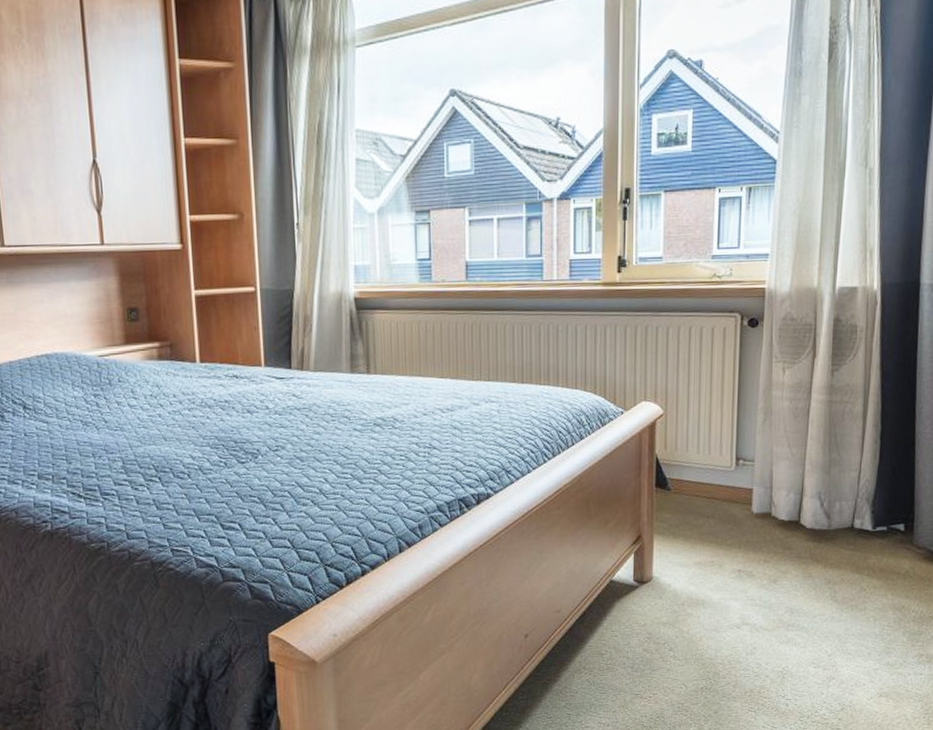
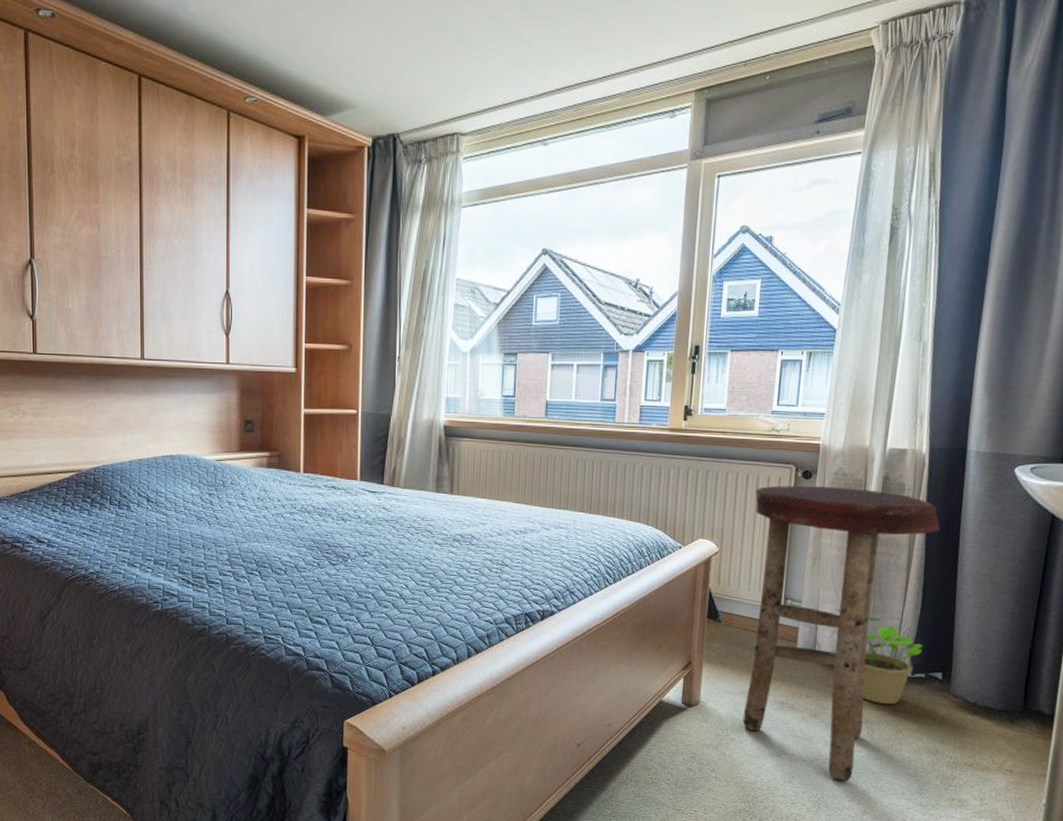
stool: none [699,333,895,647] -> present [742,485,940,781]
potted plant: none [790,465,885,563] -> present [834,608,924,705]

